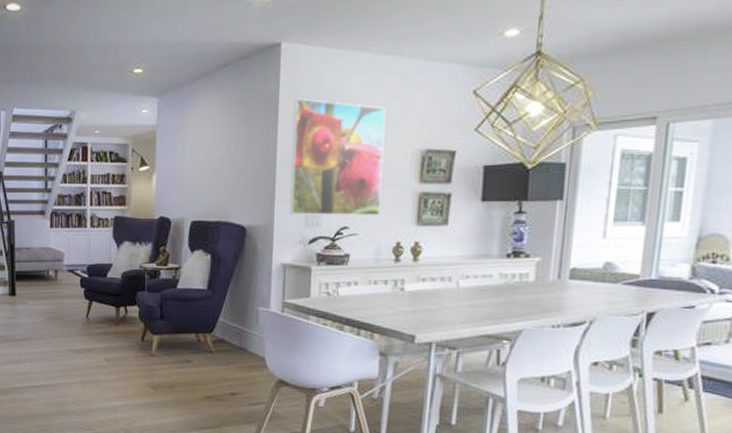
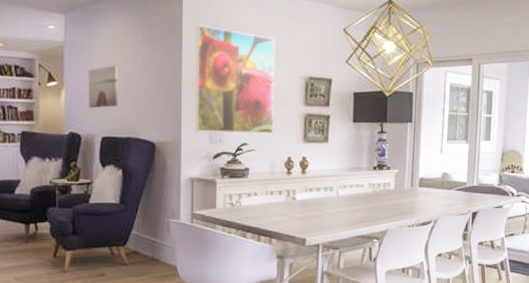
wall art: none [179,147,210,192] -> present [88,65,119,109]

